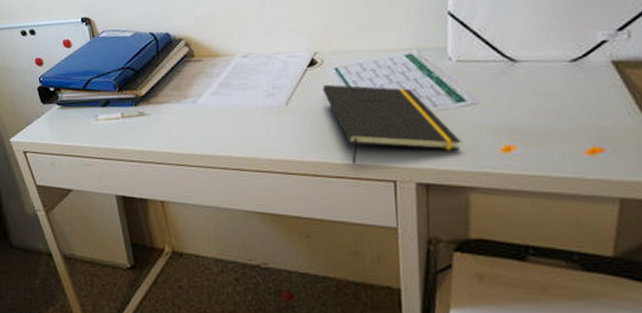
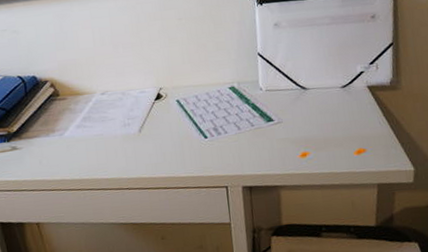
notepad: present [323,84,462,164] -> none [168,113,273,176]

